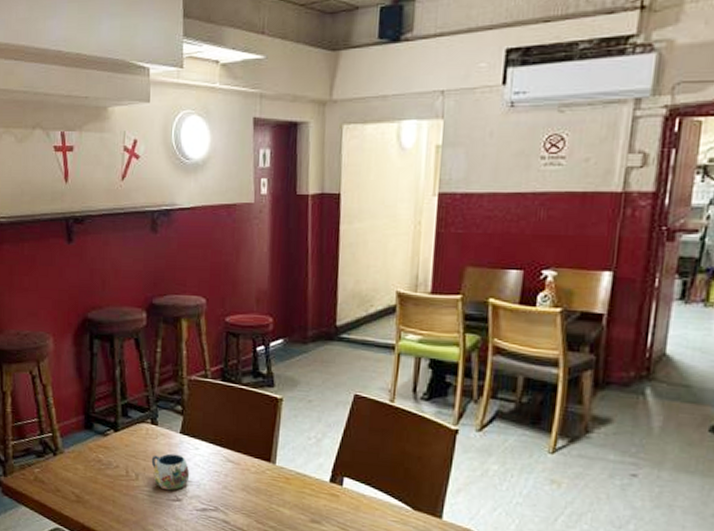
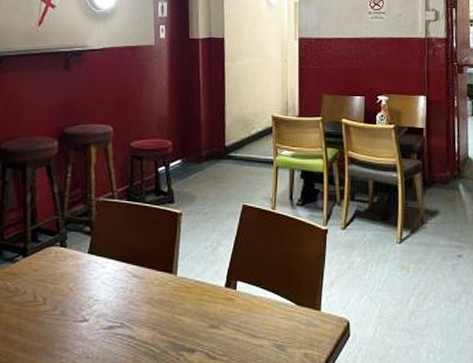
mug: present [151,453,190,491] -> none [59,274,97,312]

